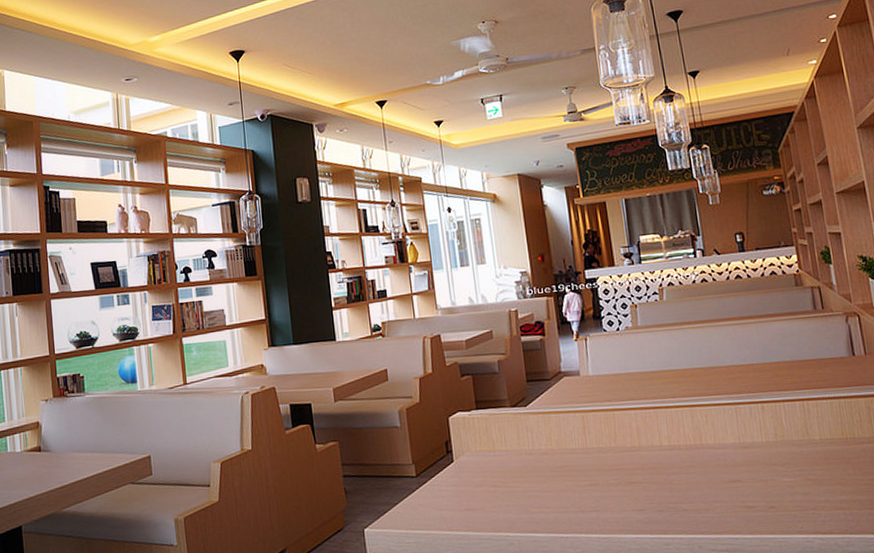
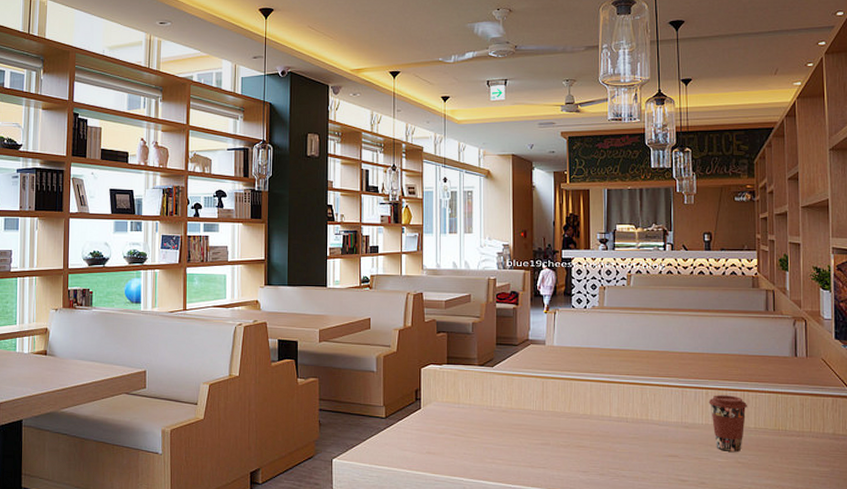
coffee cup: none [765,406,810,470] -> present [708,395,748,453]

